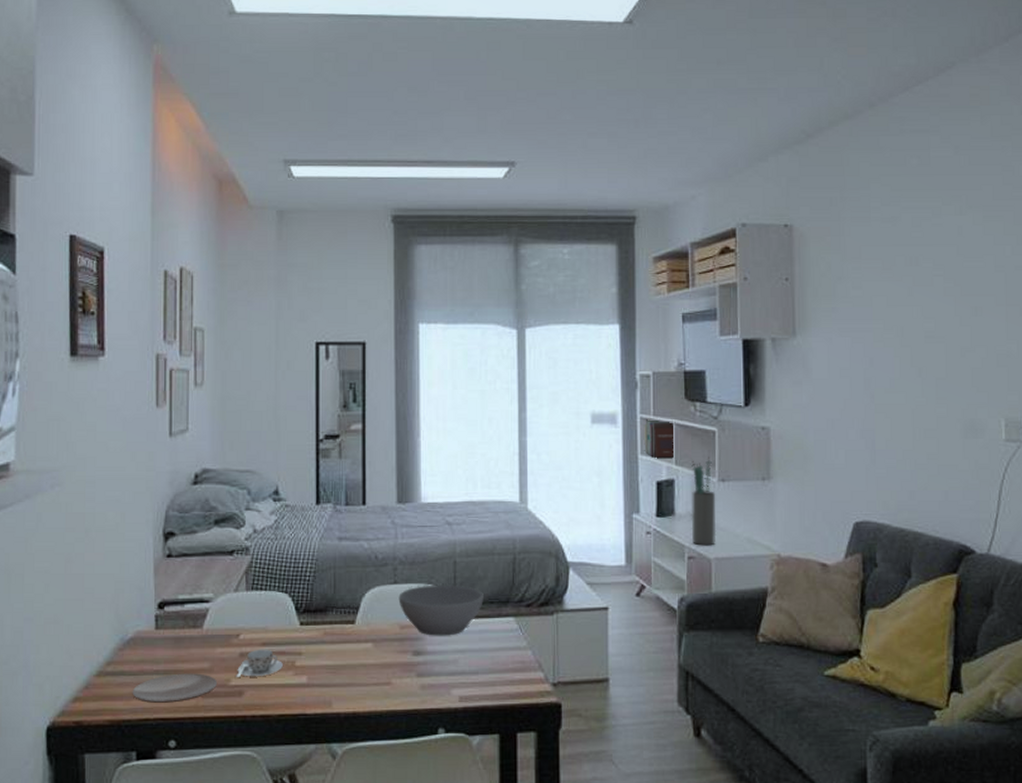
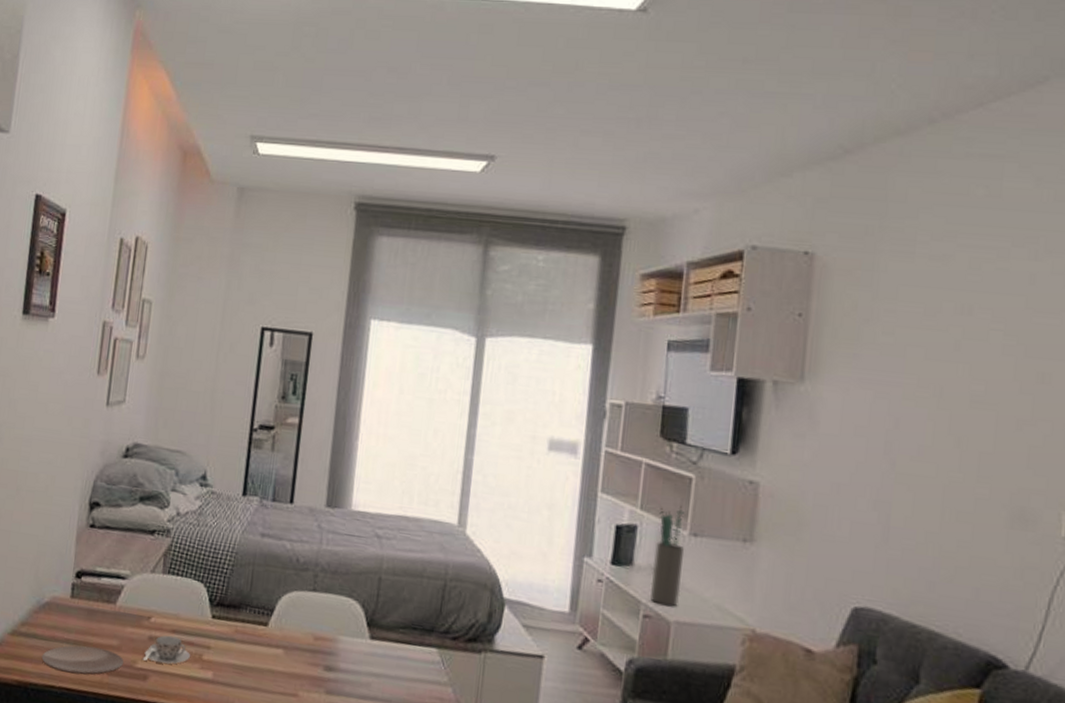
bowl: present [398,585,483,636] -> none [315,598,407,657]
books: present [645,419,676,459] -> none [607,454,646,501]

